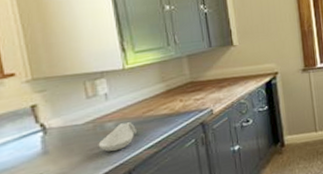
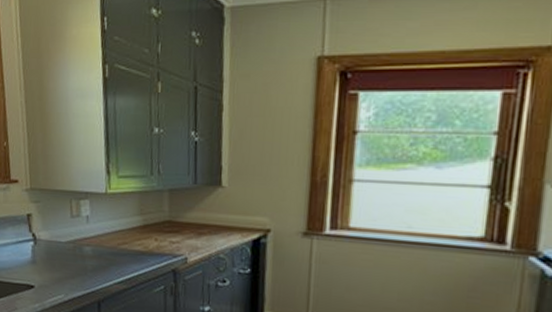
spoon rest: present [98,122,136,152] -> none [75,250,110,278]

